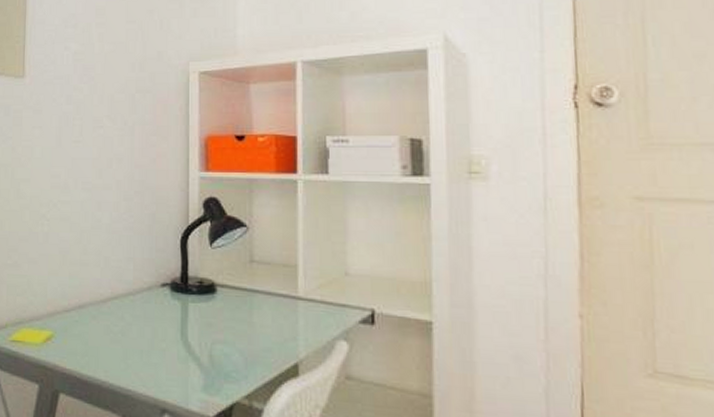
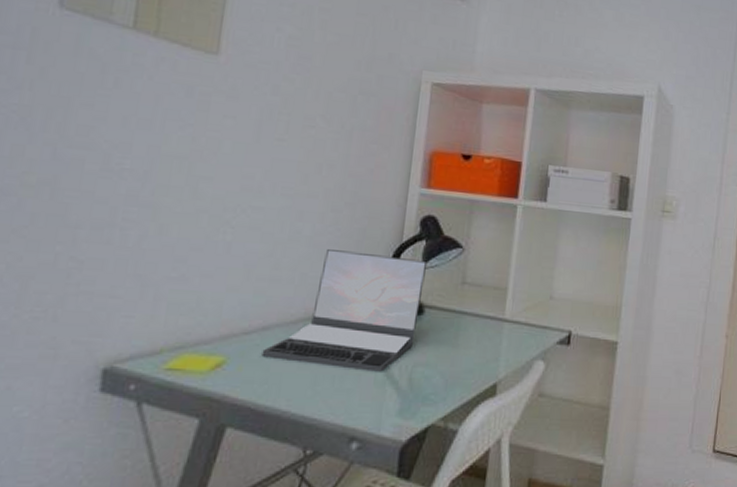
laptop: none [81,235,215,348] -> present [261,249,428,372]

